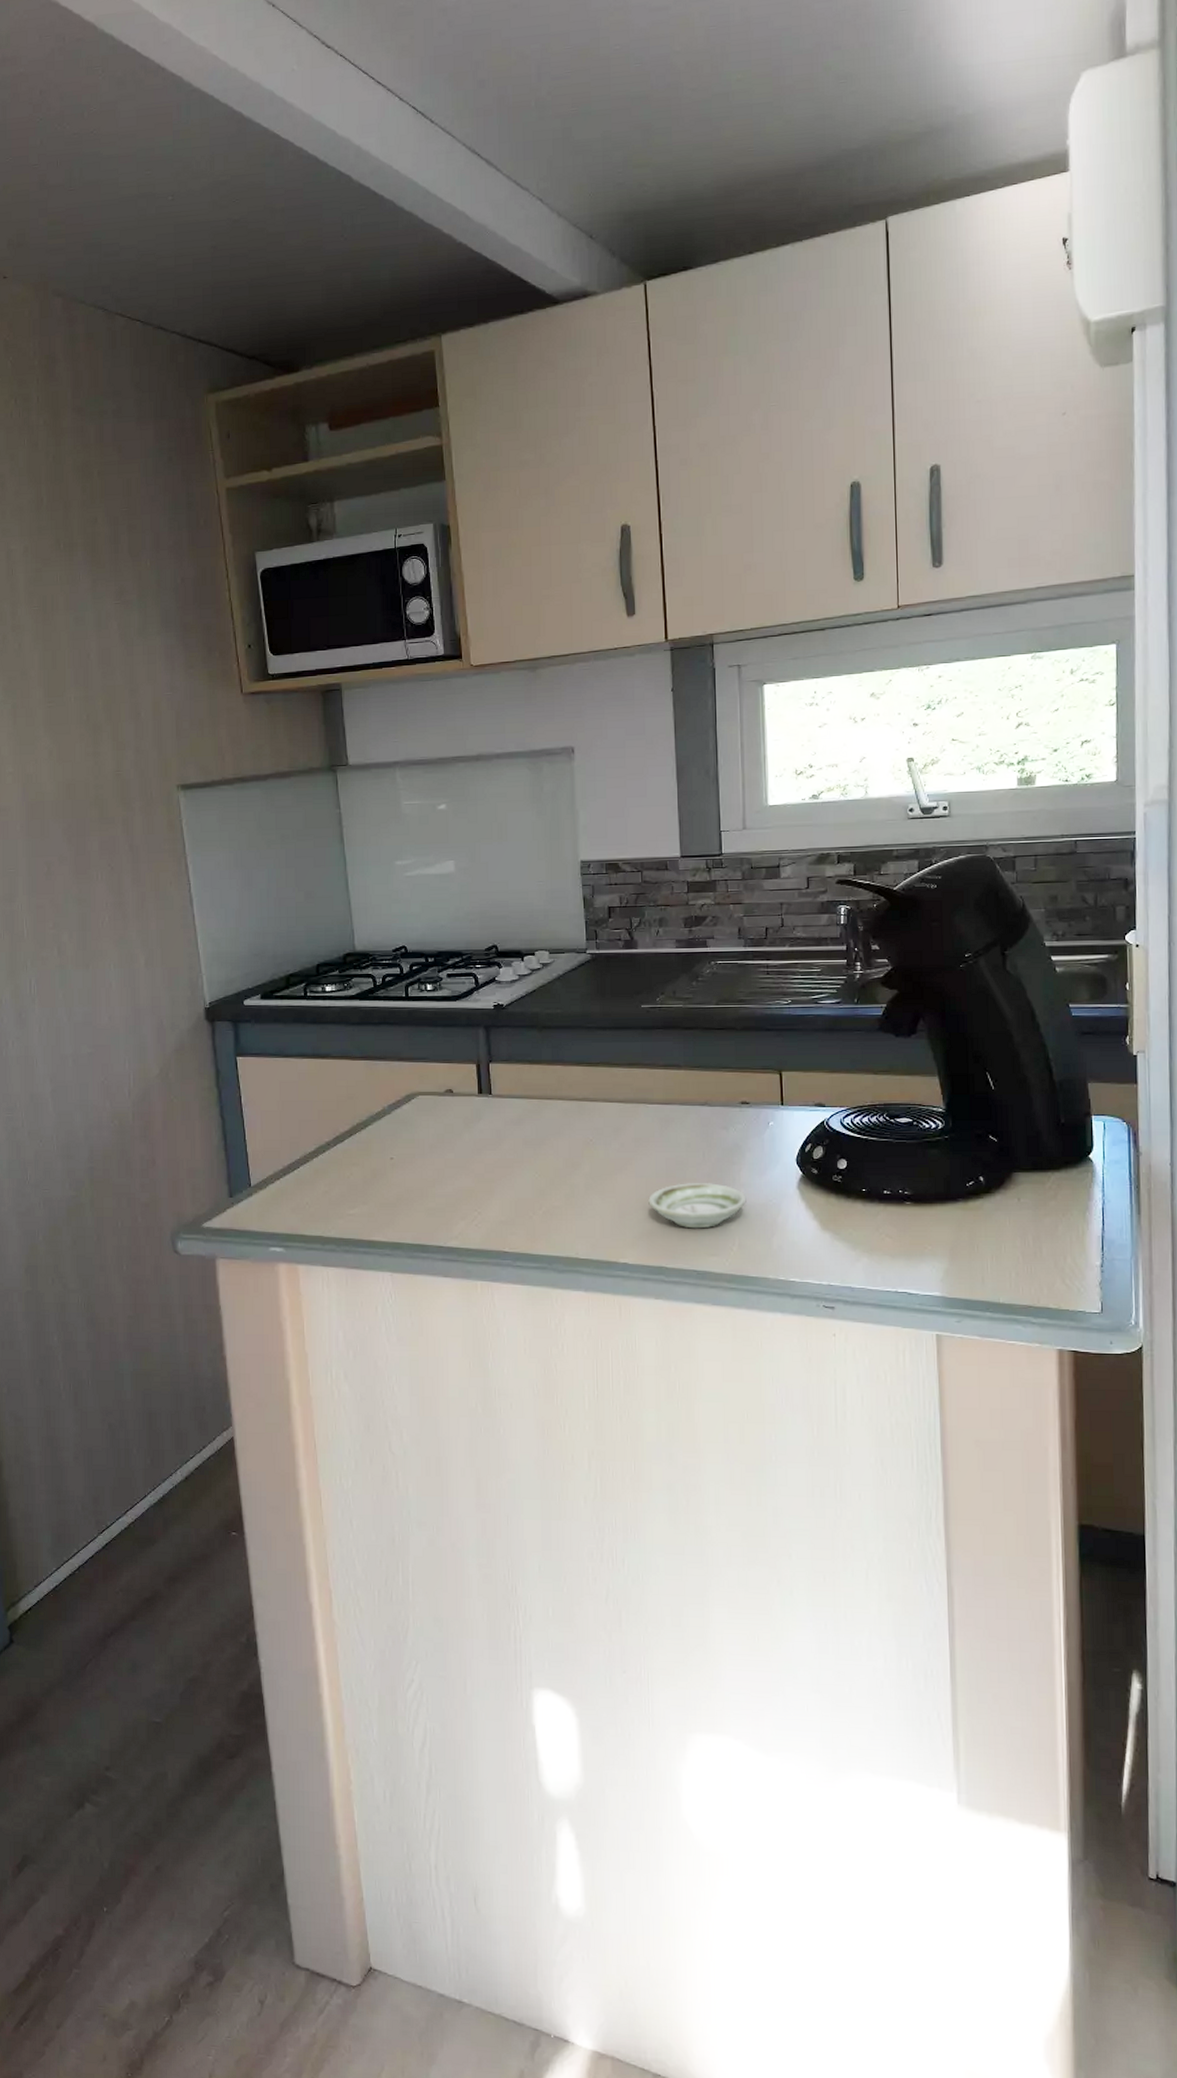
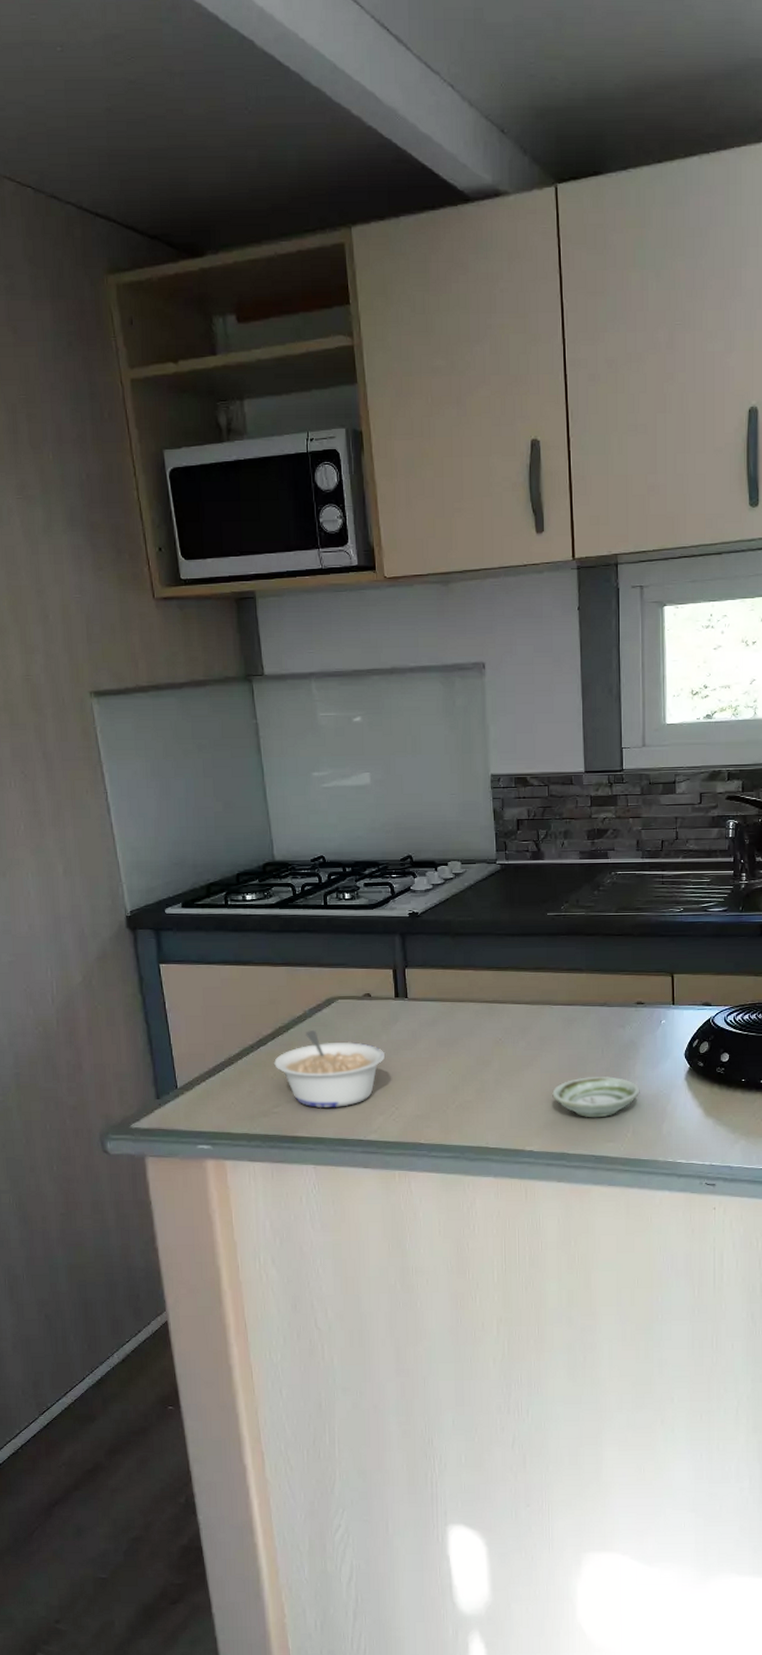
legume: none [350,1127,468,1211] -> present [273,1029,386,1109]

